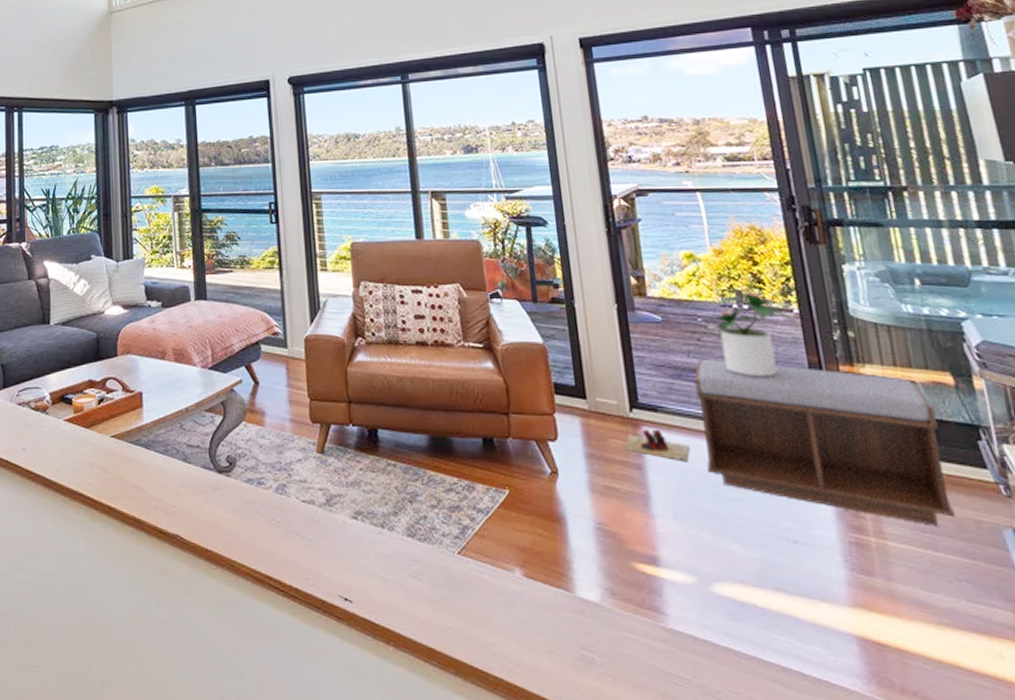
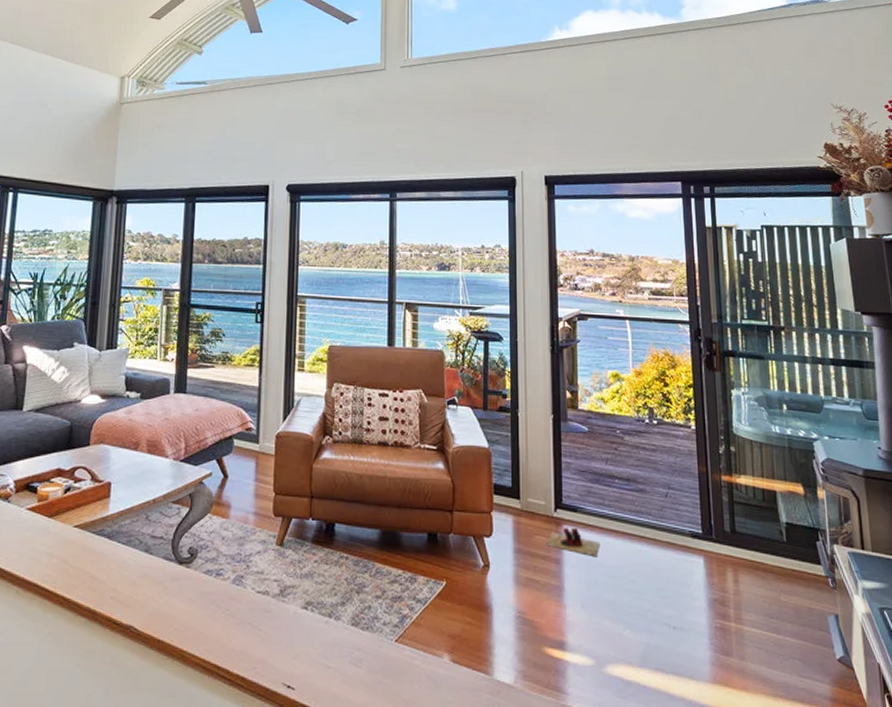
bench: present [694,360,956,526] -> none [609,467,795,613]
potted plant: present [706,289,796,377] -> none [622,406,692,484]

